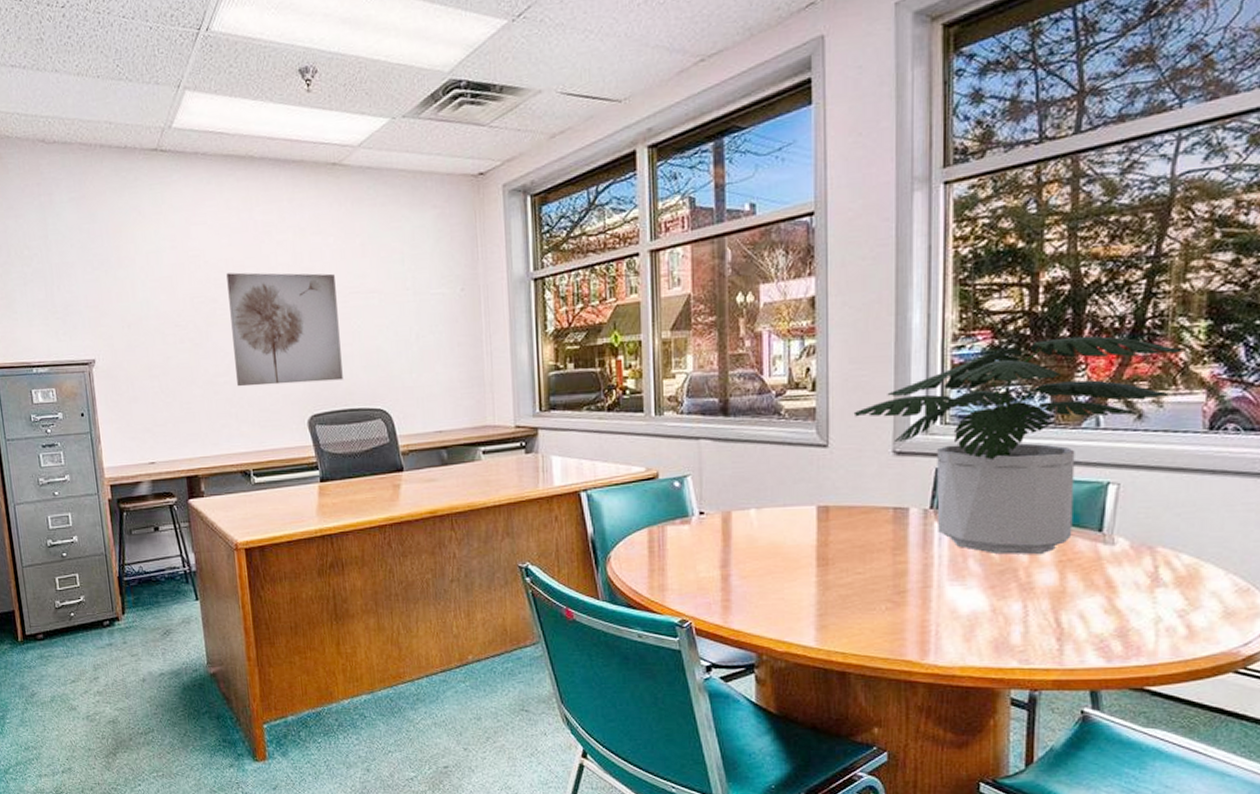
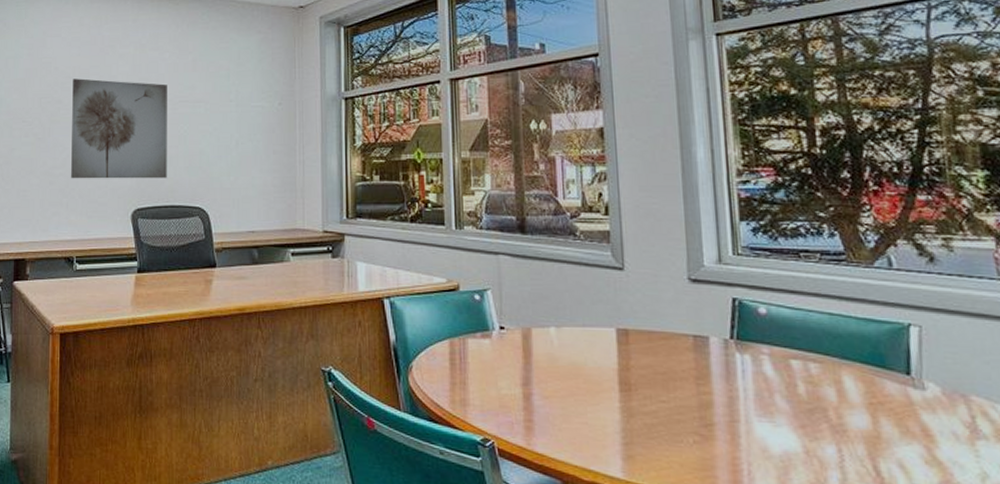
potted plant: present [853,335,1182,555] -> none [646,178,964,396]

